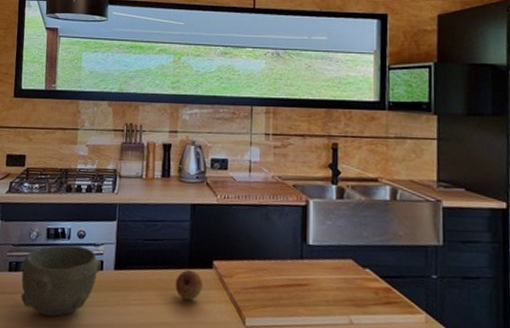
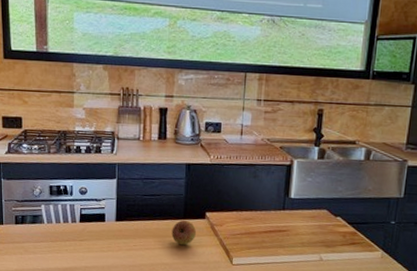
bowl: present [20,245,101,317] -> none [28,200,103,261]

